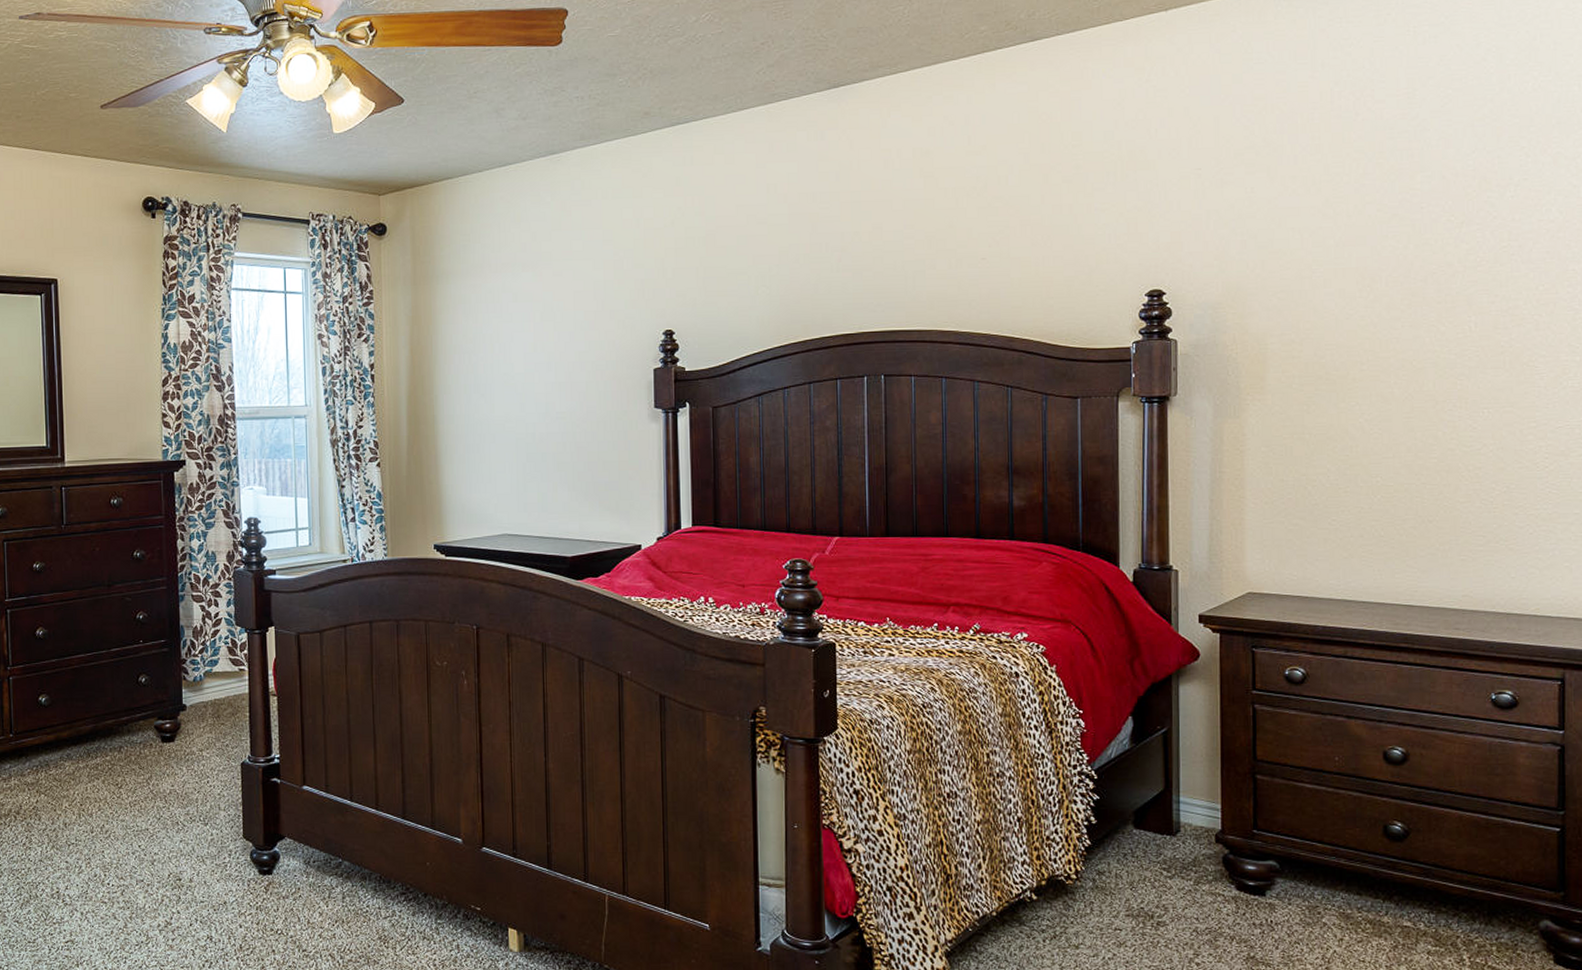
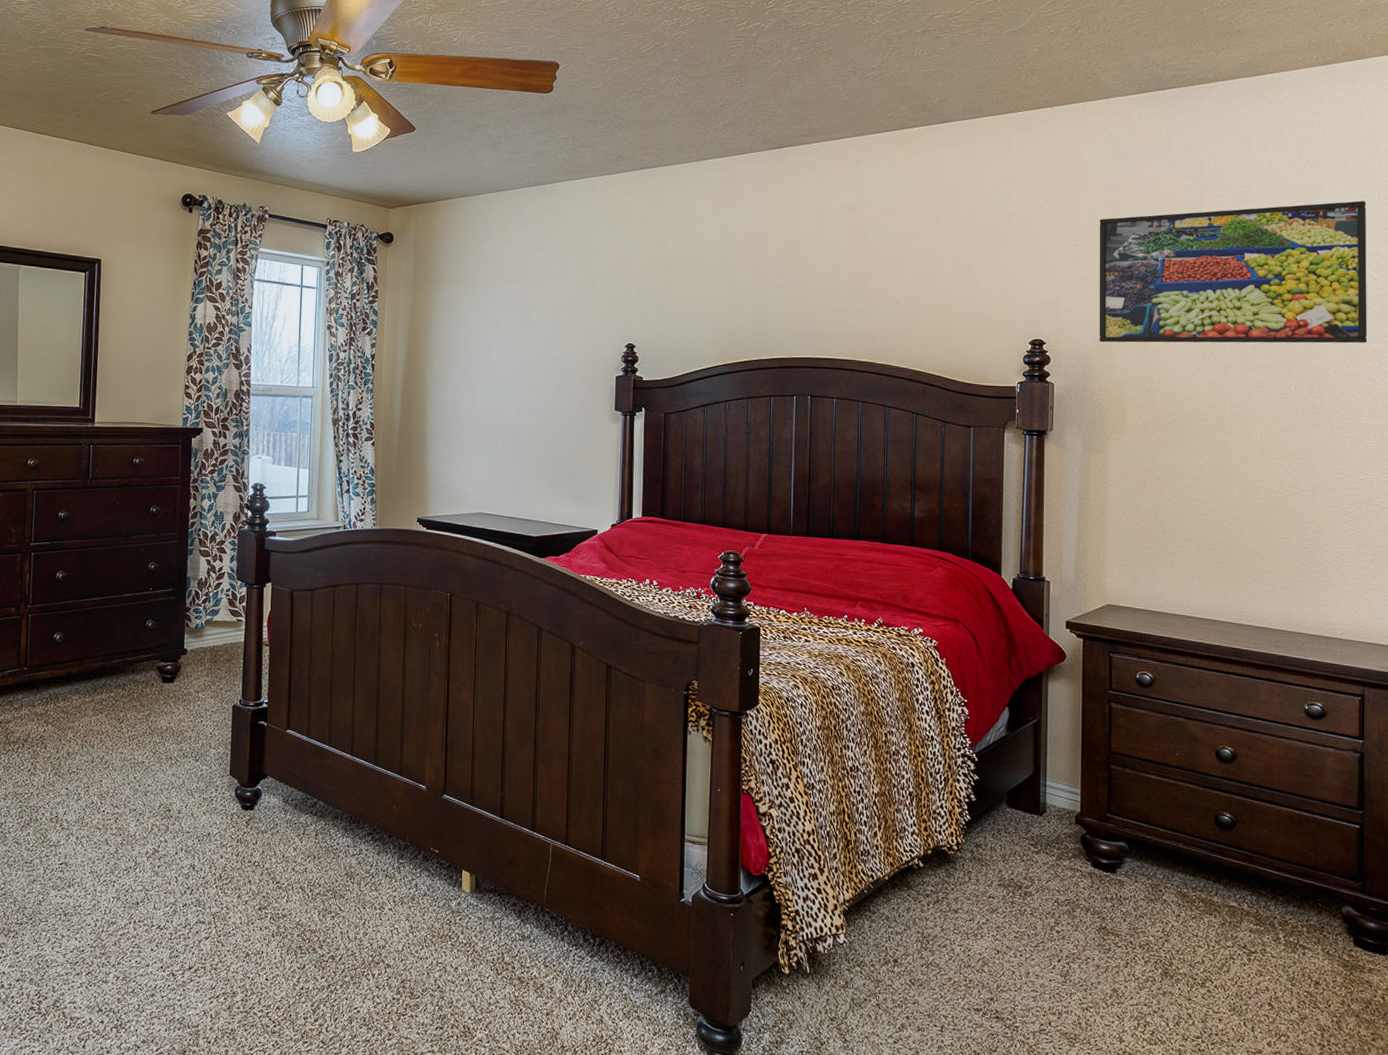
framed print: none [1228,92,1566,288] -> present [1099,200,1368,344]

